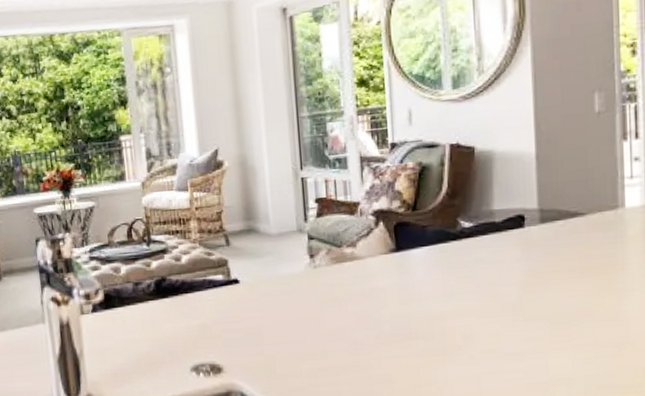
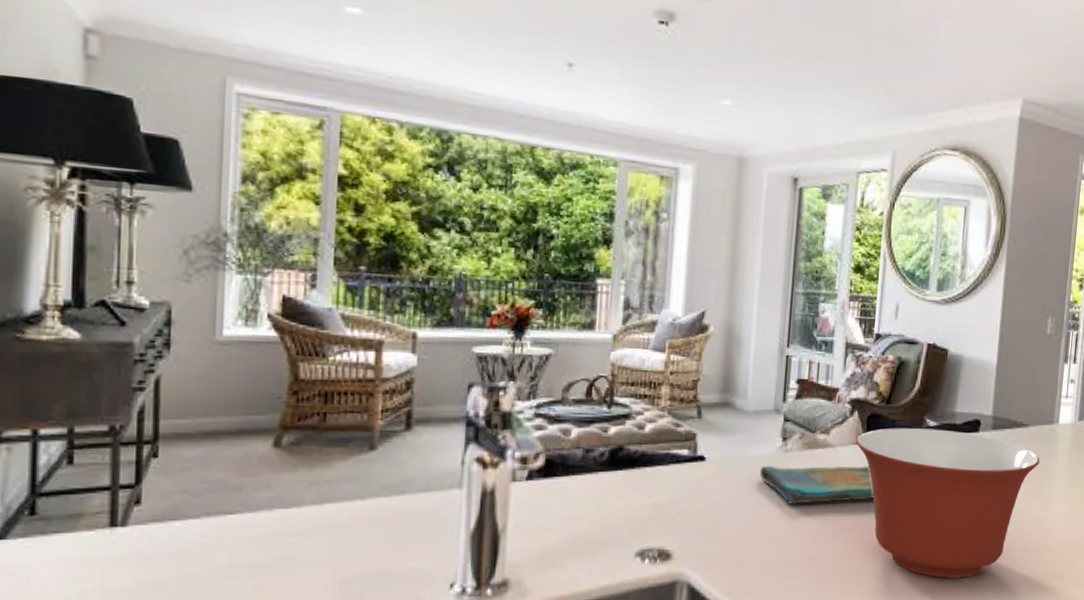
dish towel: none [292,274,413,317] -> present [759,465,874,504]
mixing bowl: none [384,229,606,380] -> present [855,428,1040,578]

